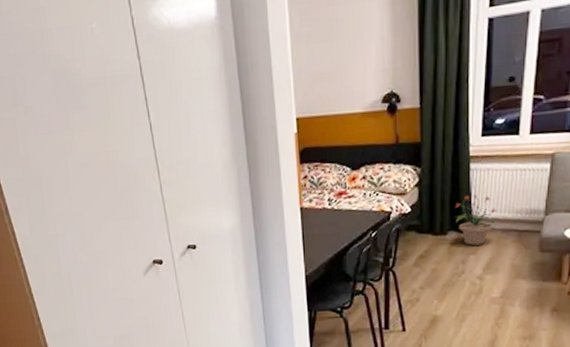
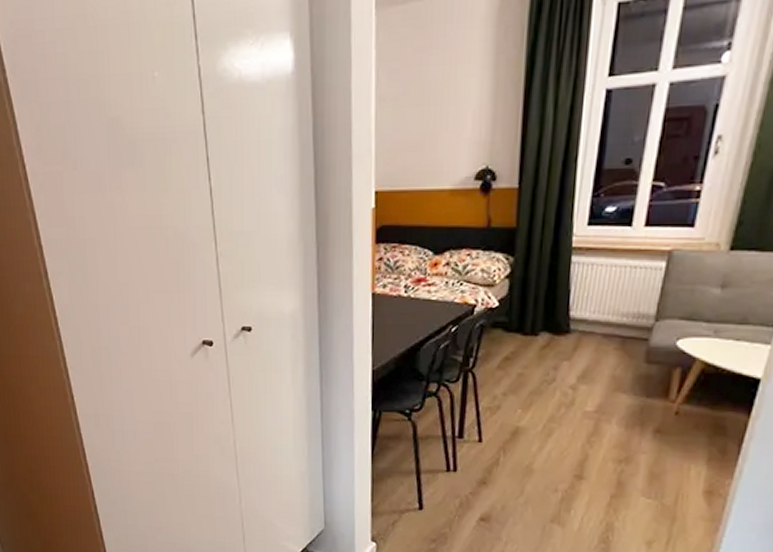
potted plant: present [455,194,497,245] -> none [549,291,599,350]

